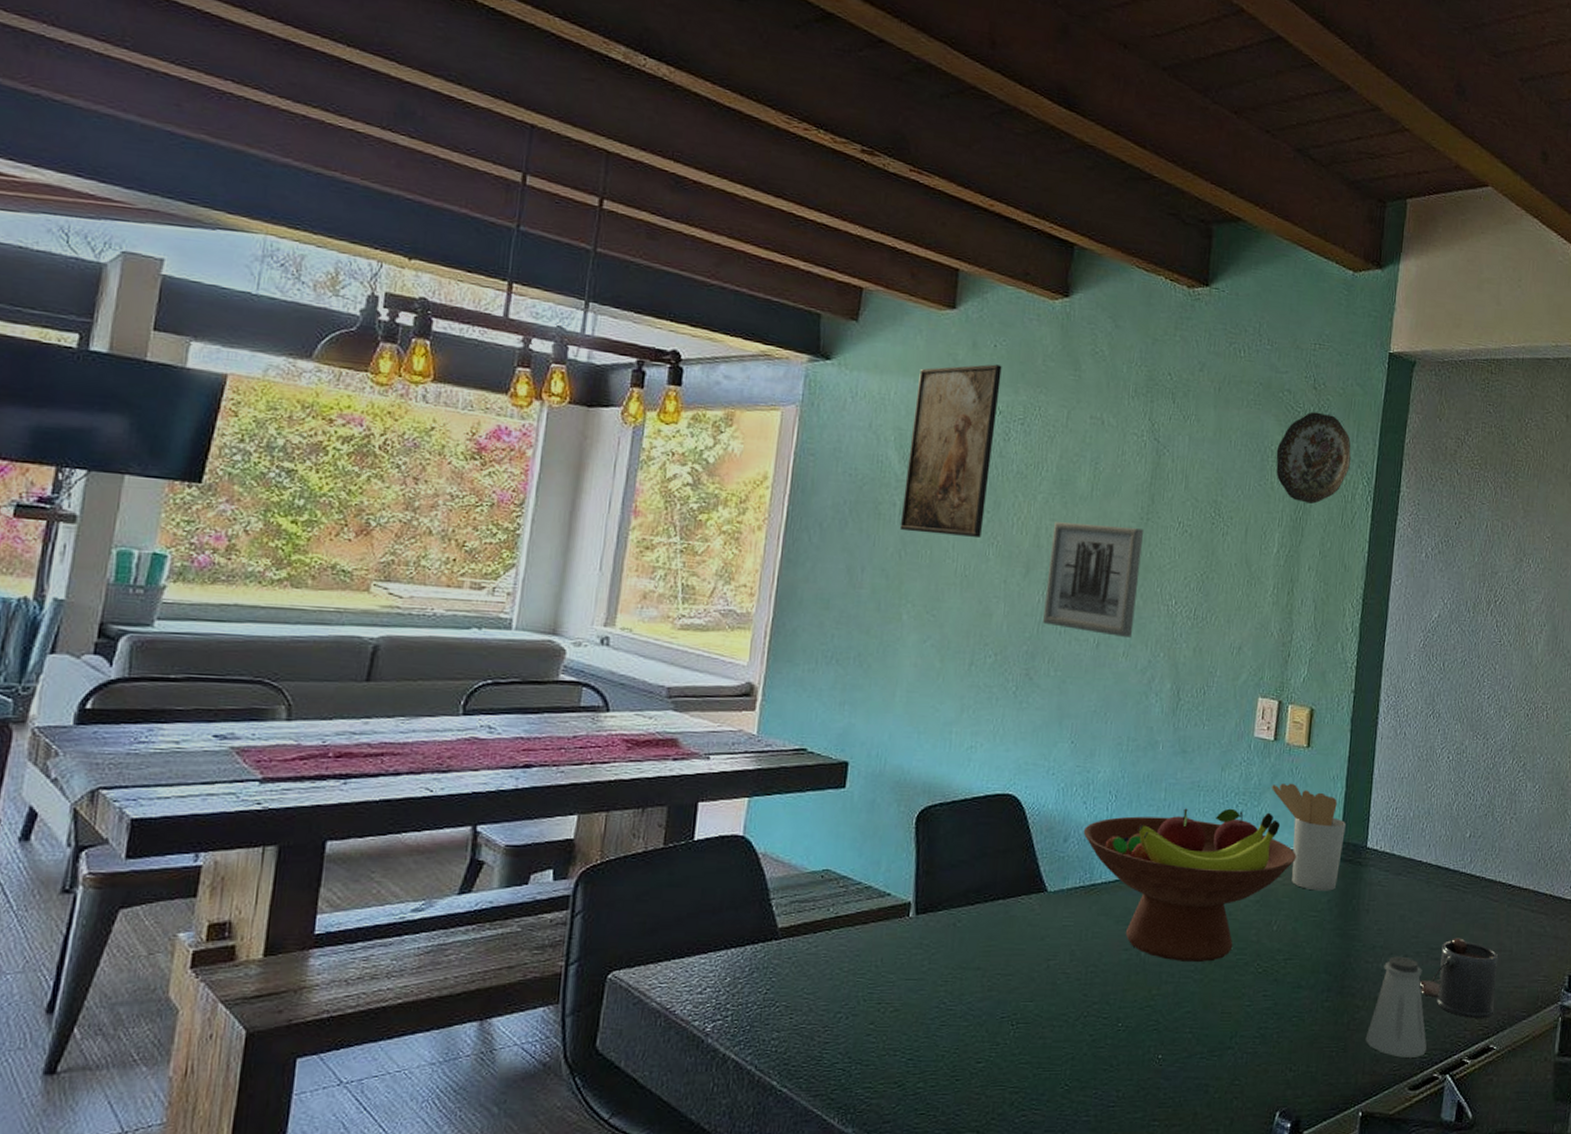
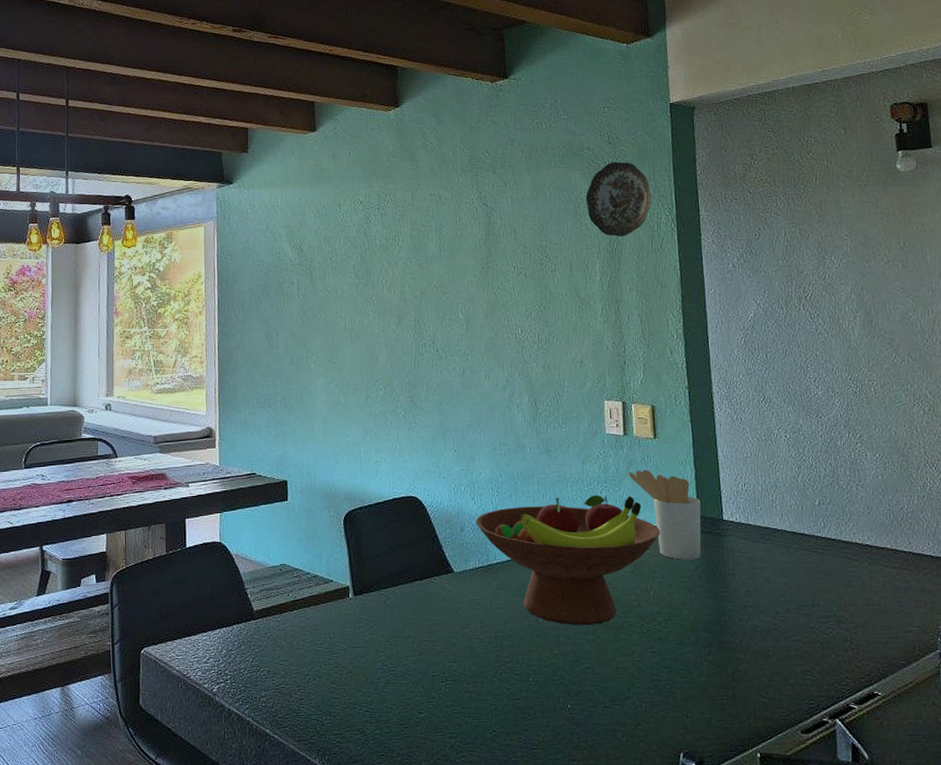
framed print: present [899,364,1002,537] -> none [297,167,361,302]
wall art: present [1043,522,1143,637] -> none [414,276,490,364]
saltshaker: present [1365,956,1427,1058] -> none [751,613,812,704]
paint can: present [1419,938,1499,1018] -> none [794,595,873,667]

